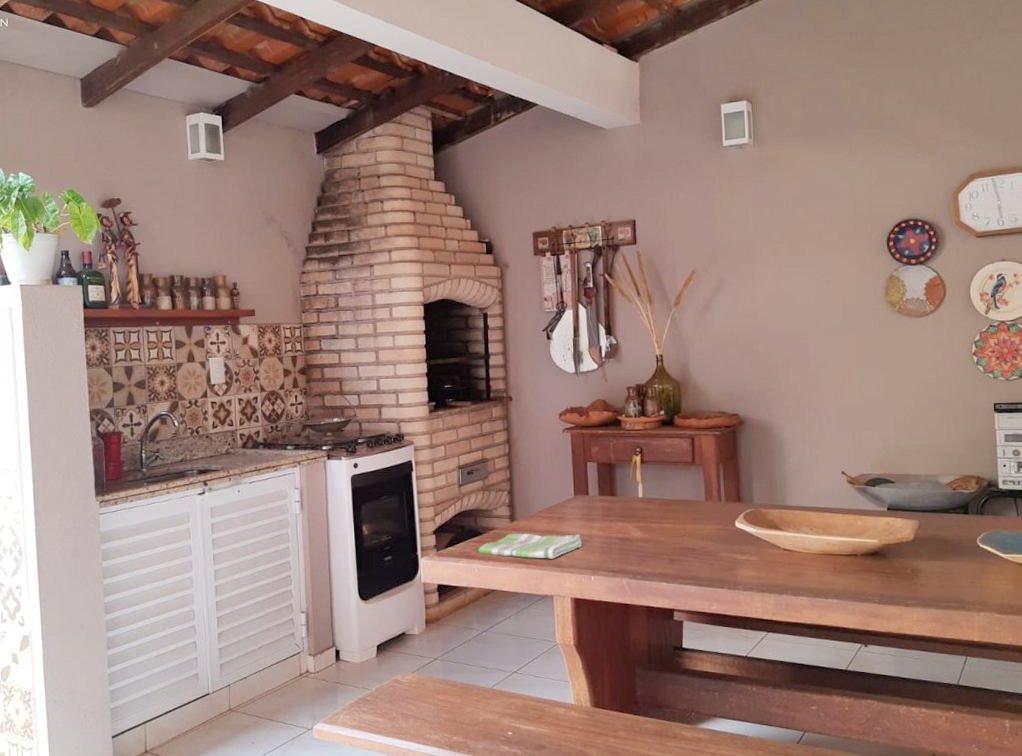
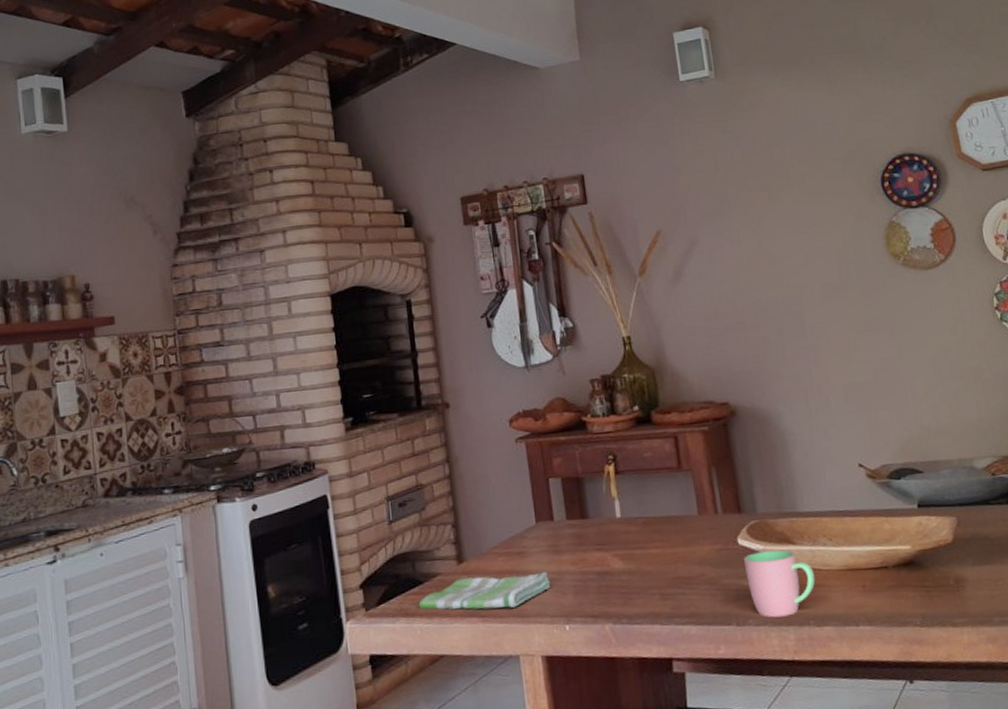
cup: none [738,534,796,586] -> present [743,549,816,618]

